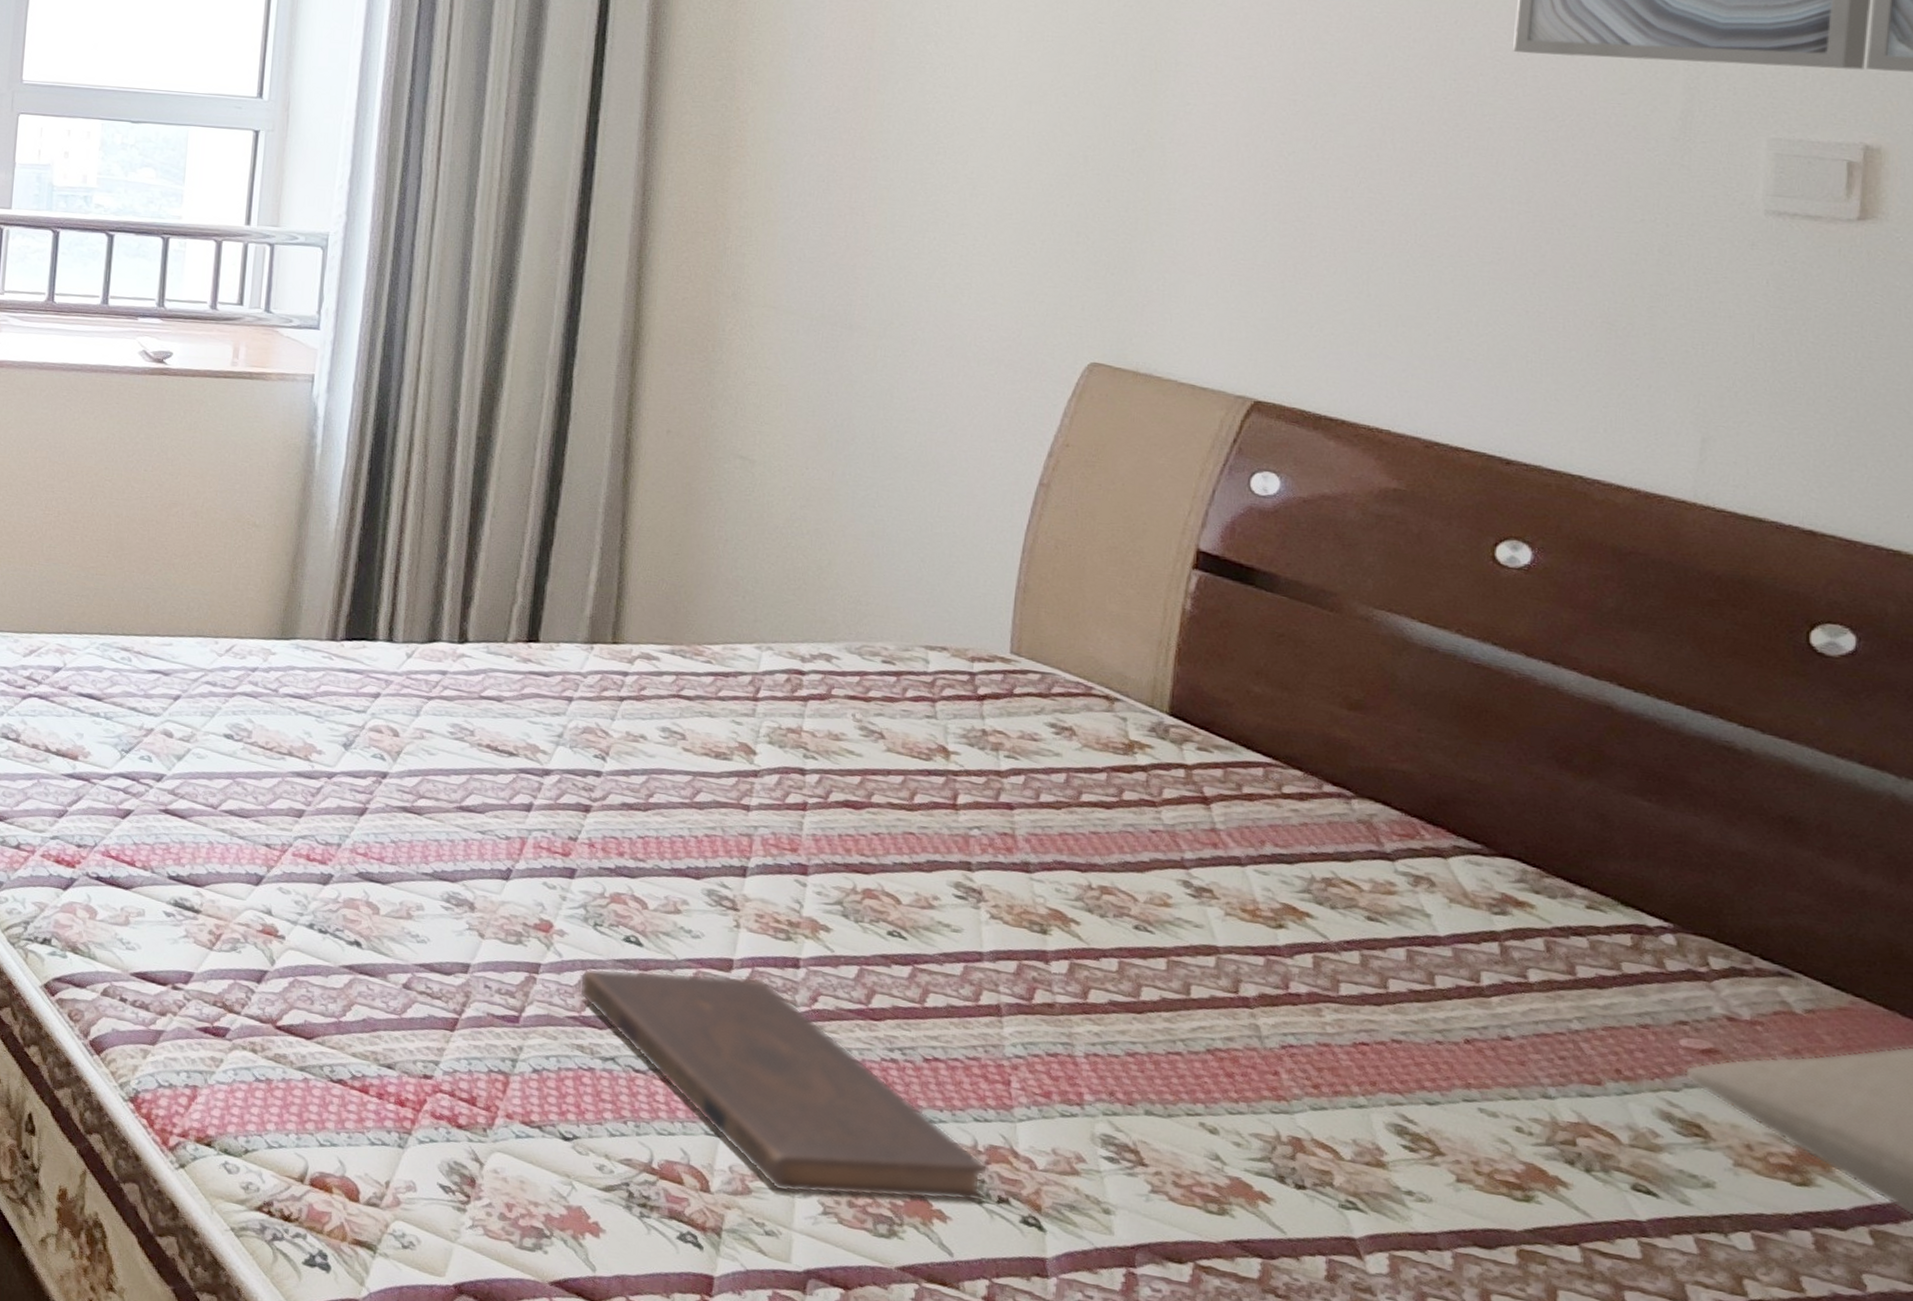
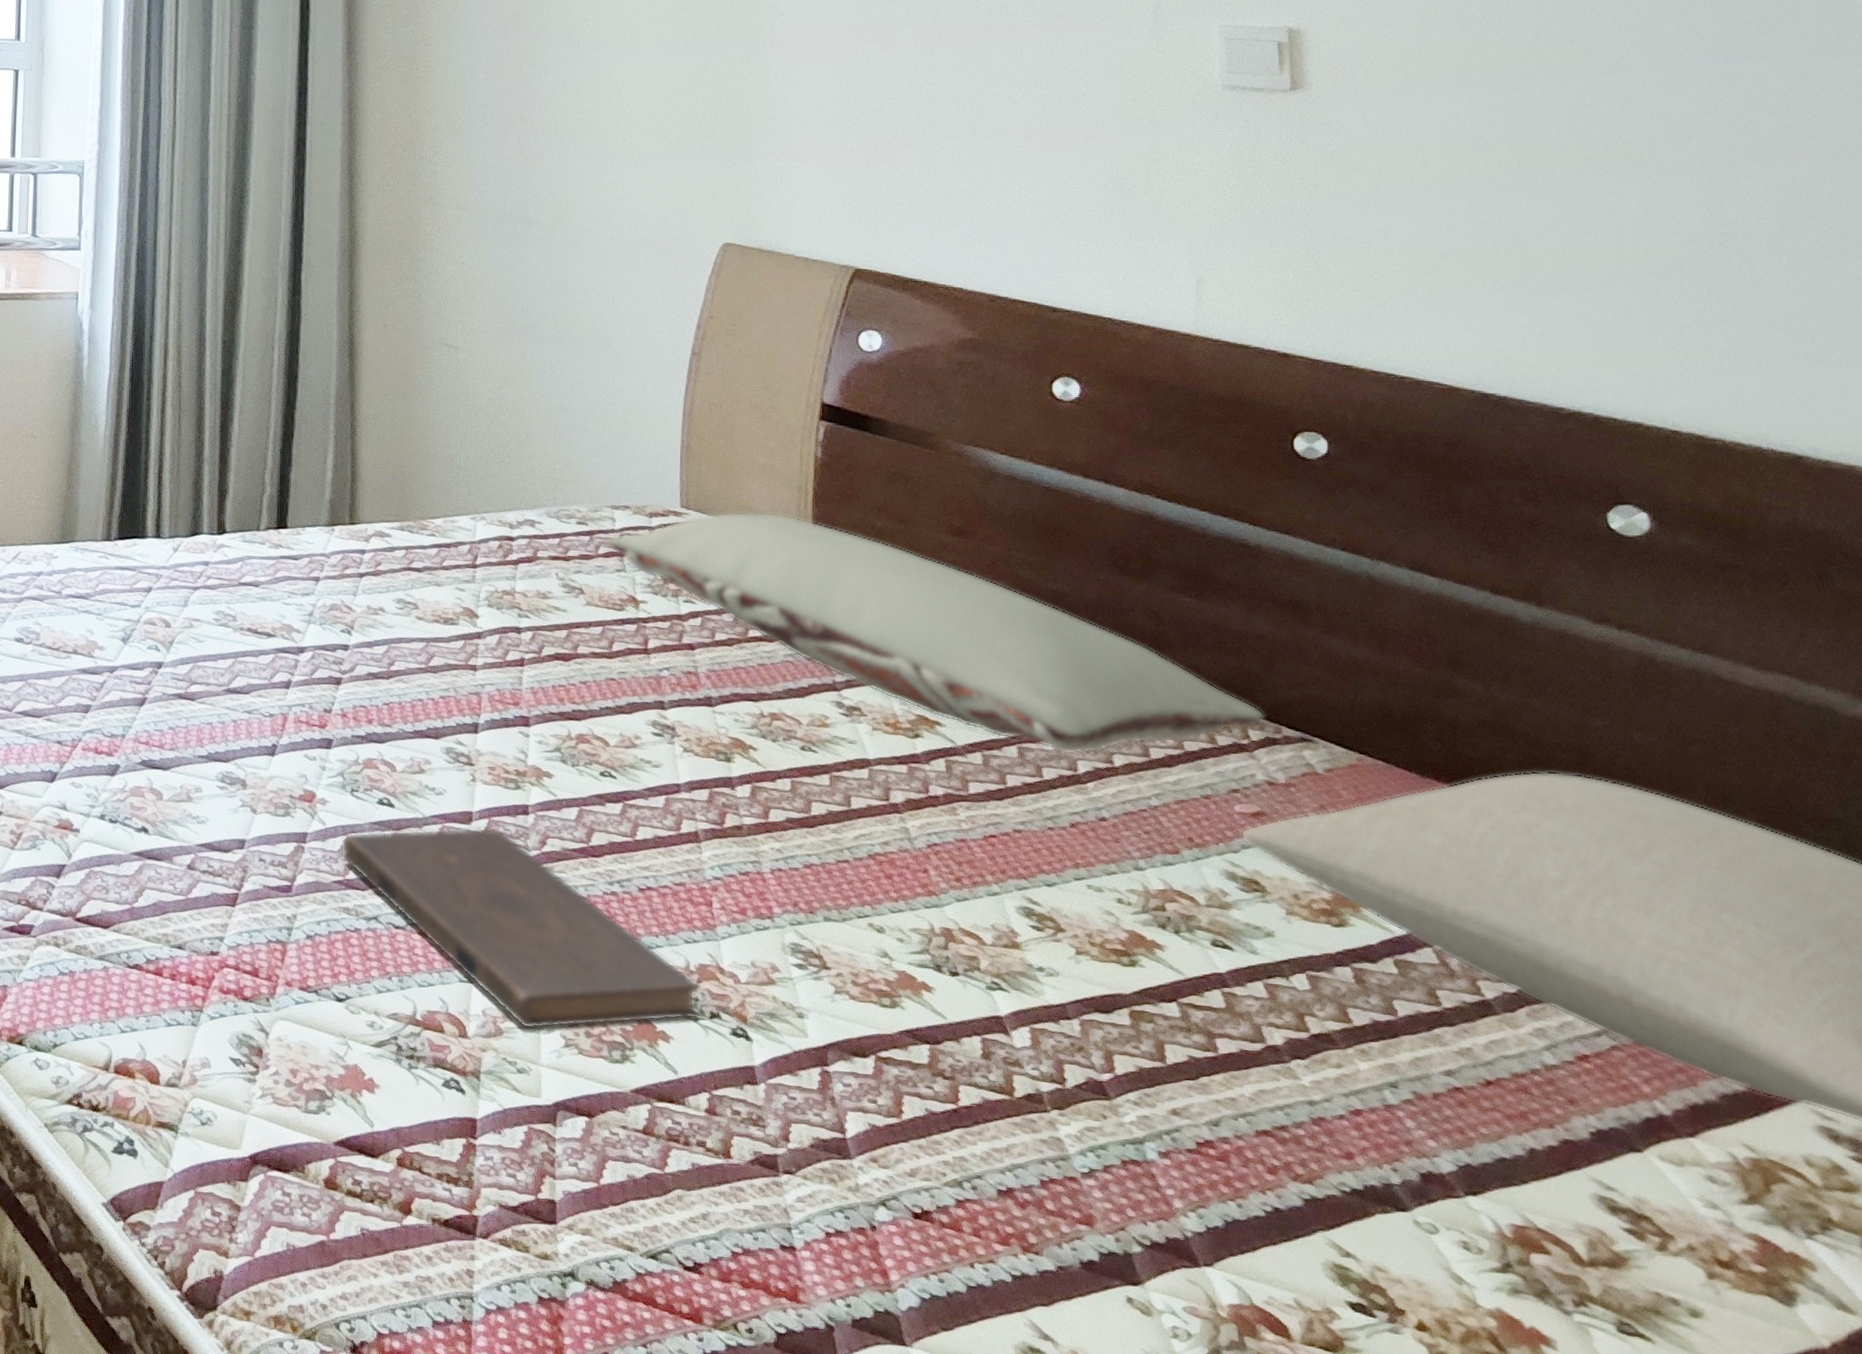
pillow: none [914,662,1734,966] -> present [605,512,1266,756]

